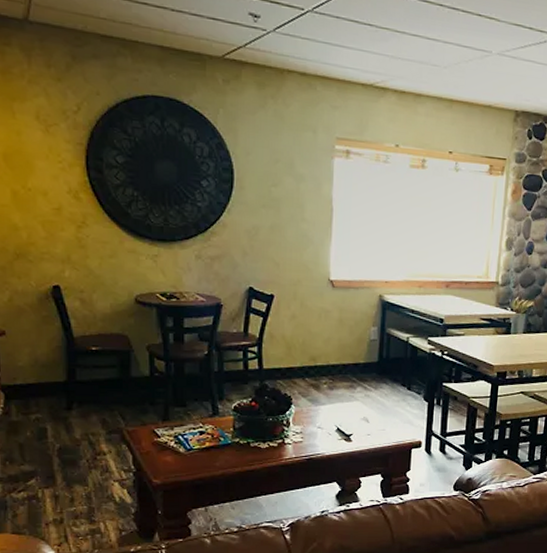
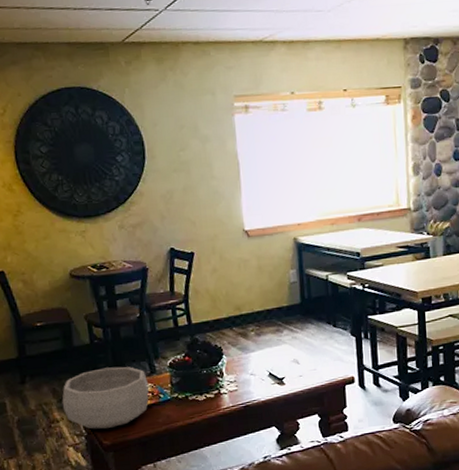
decorative bowl: none [111,403,209,468] -> present [62,367,149,429]

